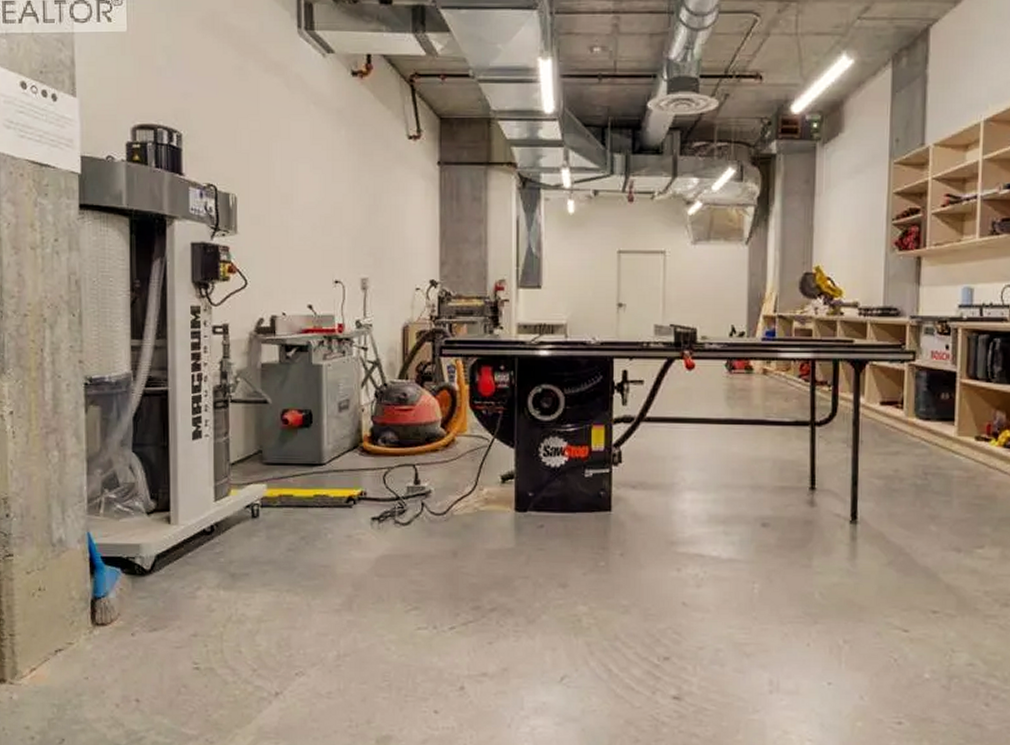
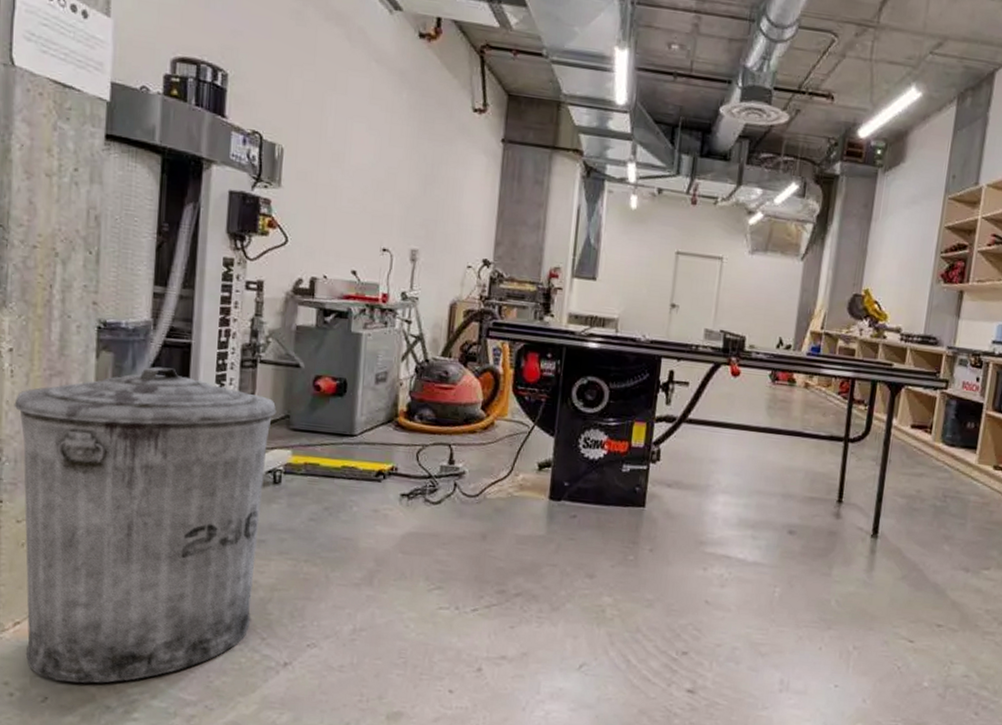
trash can: none [17,415,250,723] -> present [14,366,277,683]

